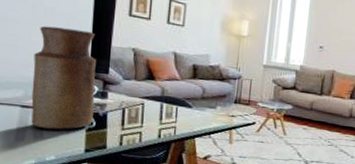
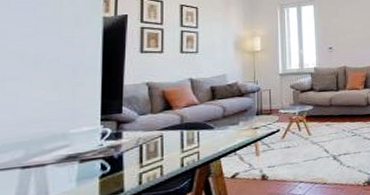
vase: present [31,26,96,130] -> none [33,75,108,187]

